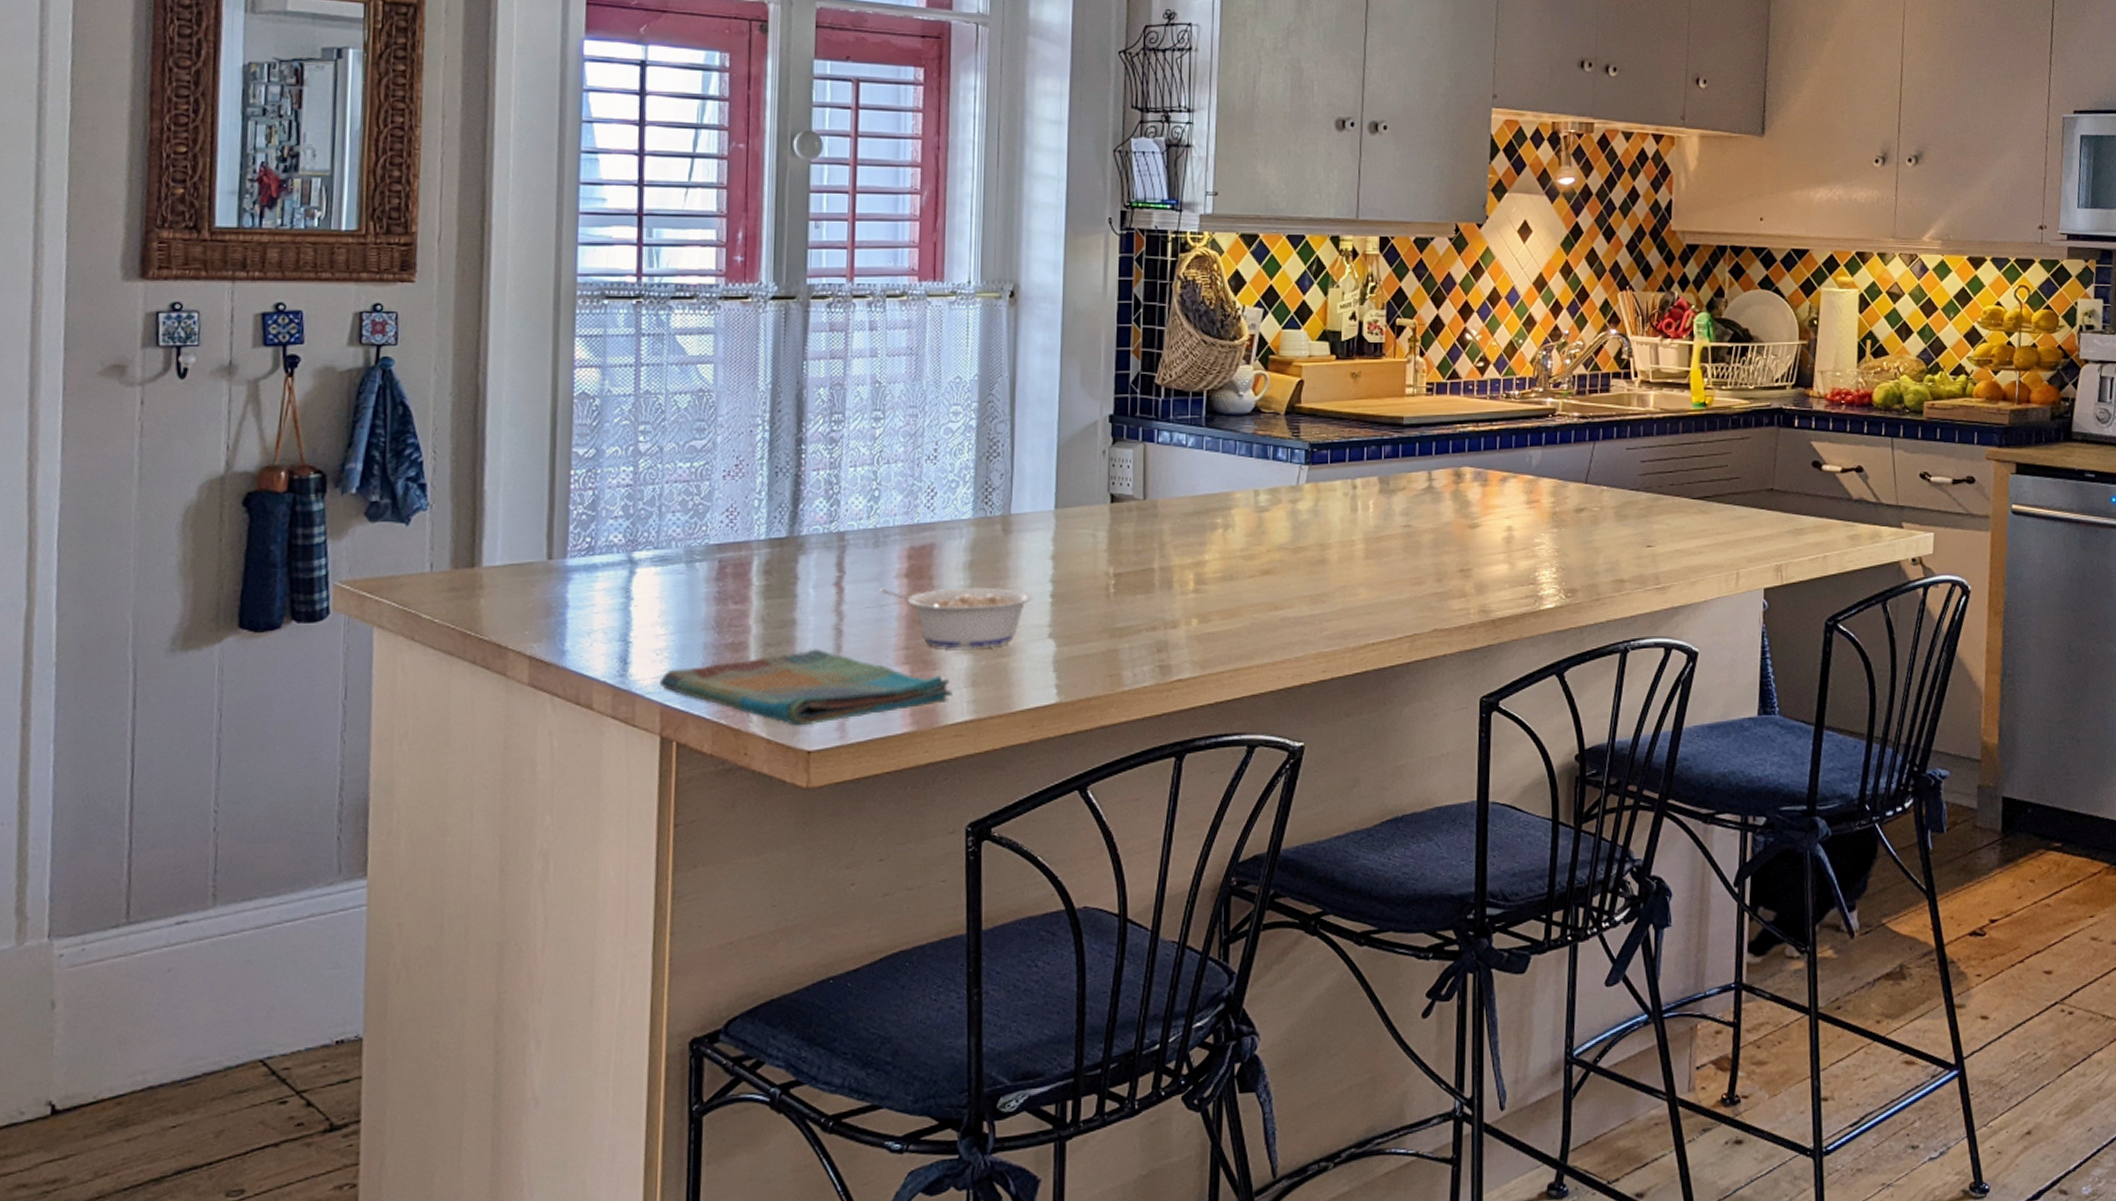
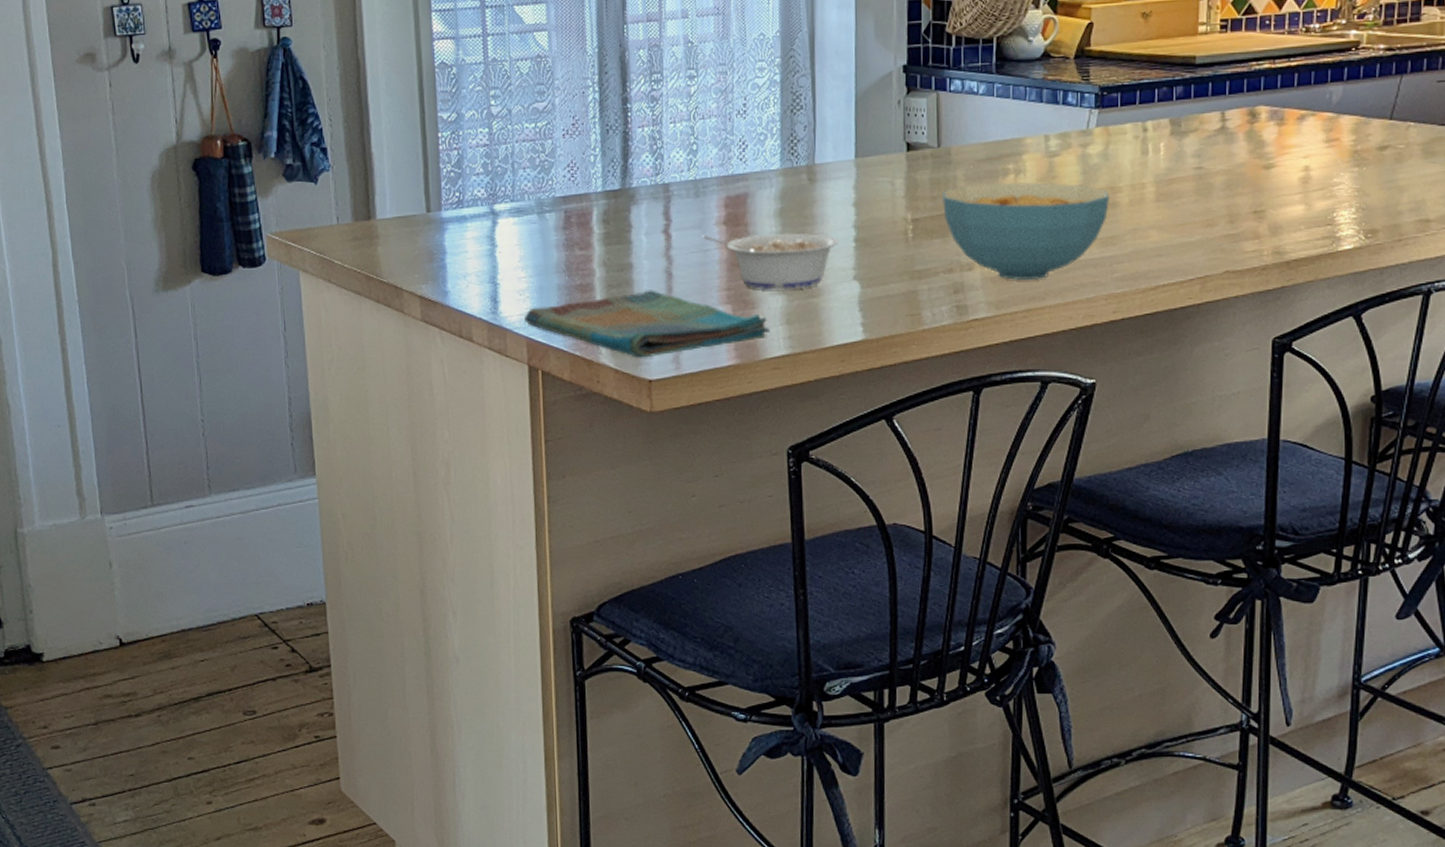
cereal bowl: none [1147,536,1319,638] -> present [943,181,1109,280]

